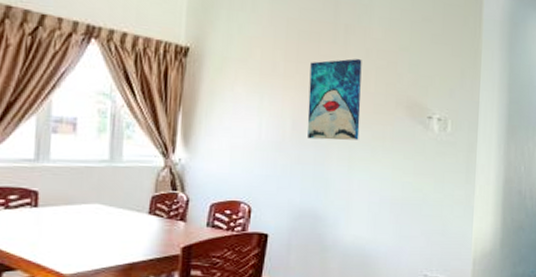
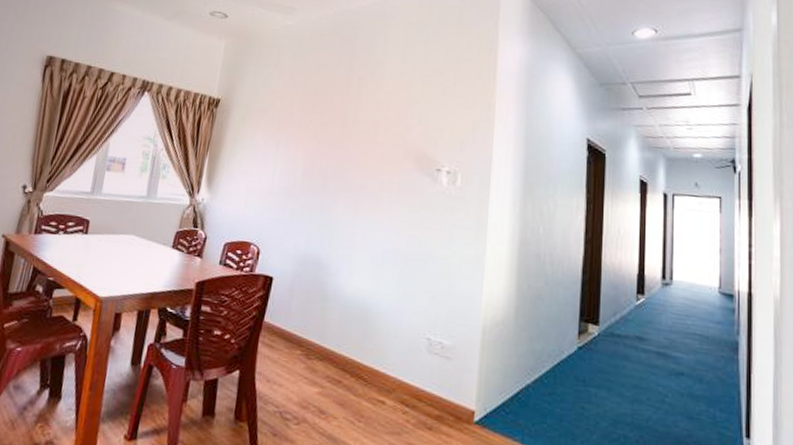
wall art: present [307,59,362,140] -> none [316,110,373,190]

